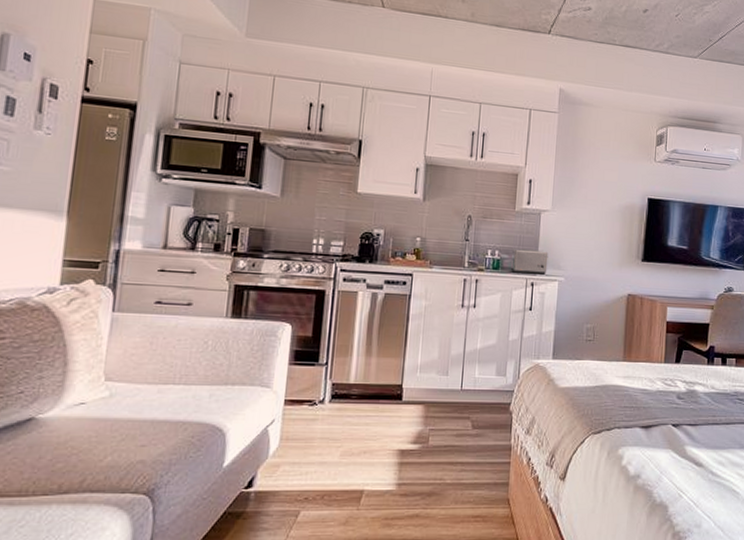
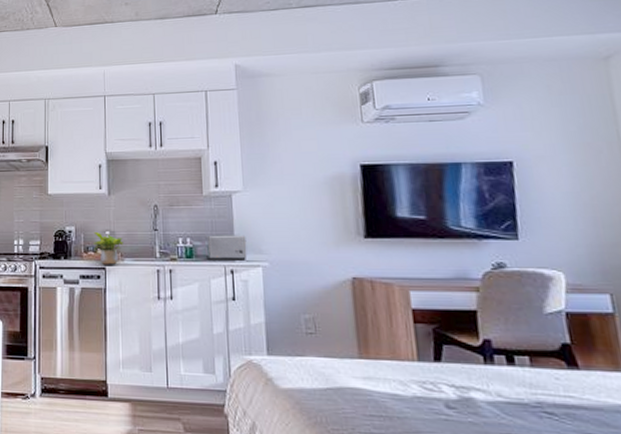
potted plant: none [401,236,435,273] -> present [92,231,124,266]

